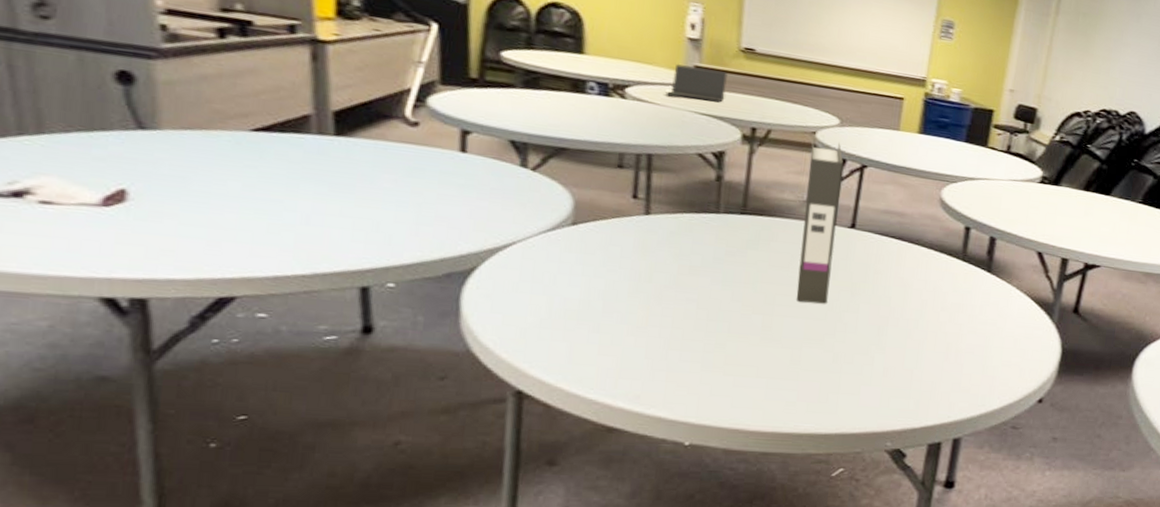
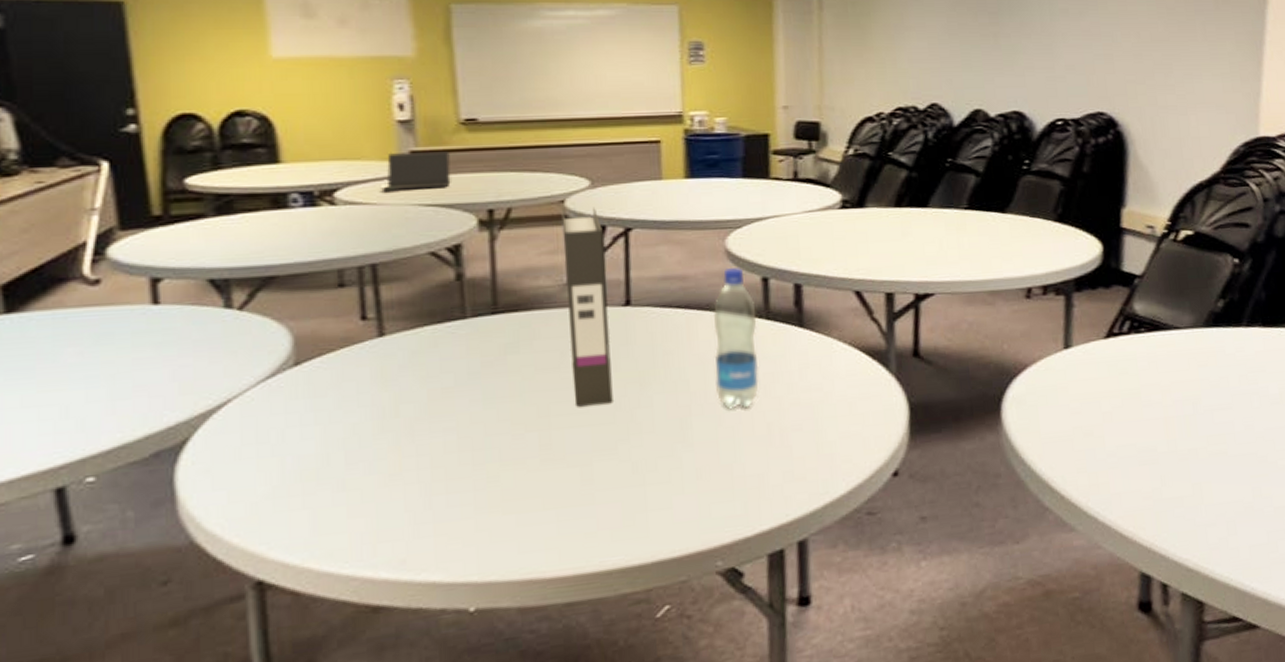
bottle: none [911,213,956,328] -> present [714,268,759,409]

